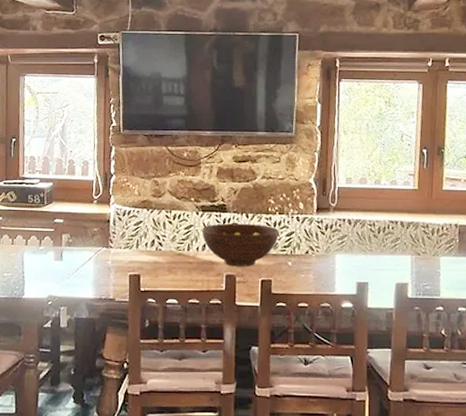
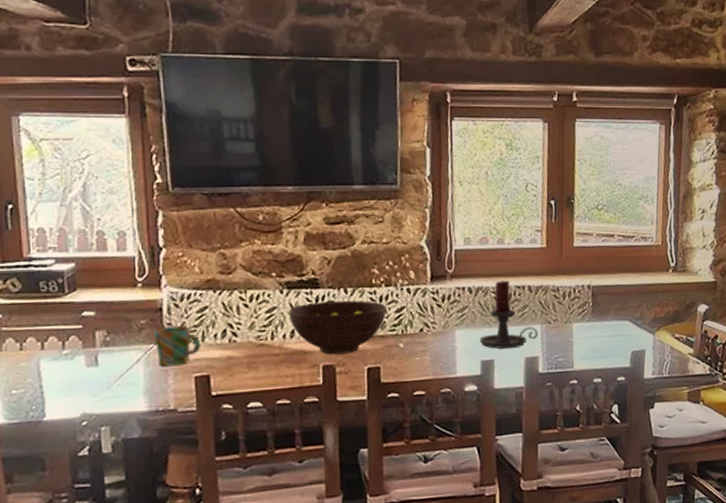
mug: none [103,235,136,265] -> present [154,326,202,367]
candle holder: none [356,215,408,275] -> present [479,280,538,349]

